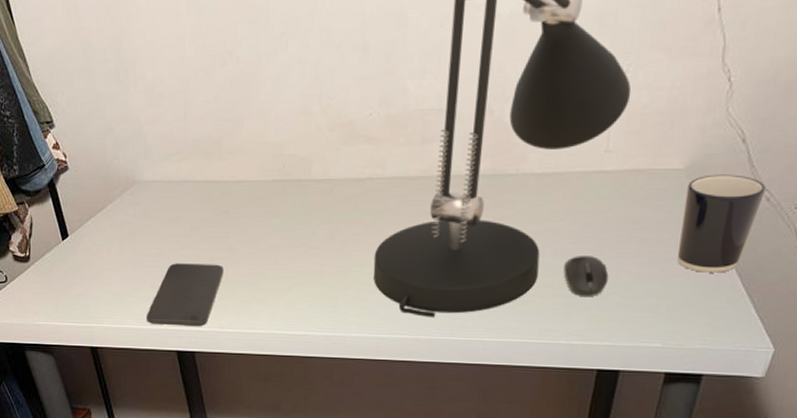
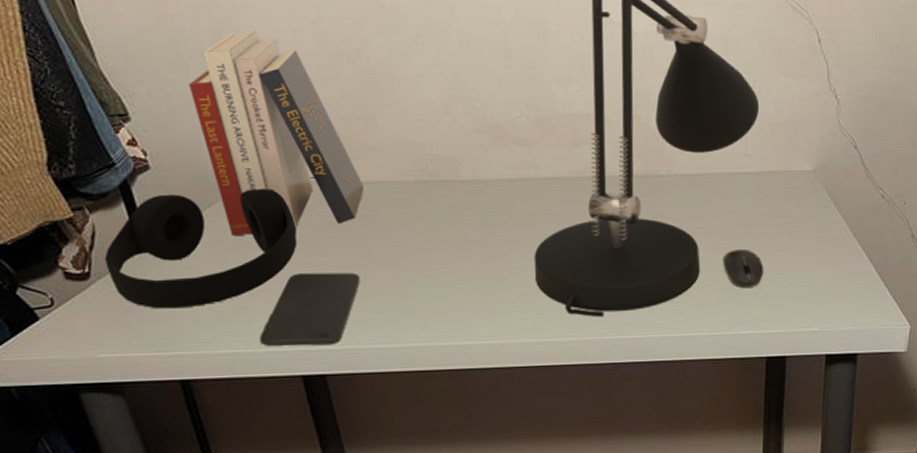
headphones: none [39,187,176,289] -> present [104,188,298,309]
books: none [95,38,230,229] -> present [188,31,364,236]
mug: present [677,174,766,273] -> none [817,175,880,261]

